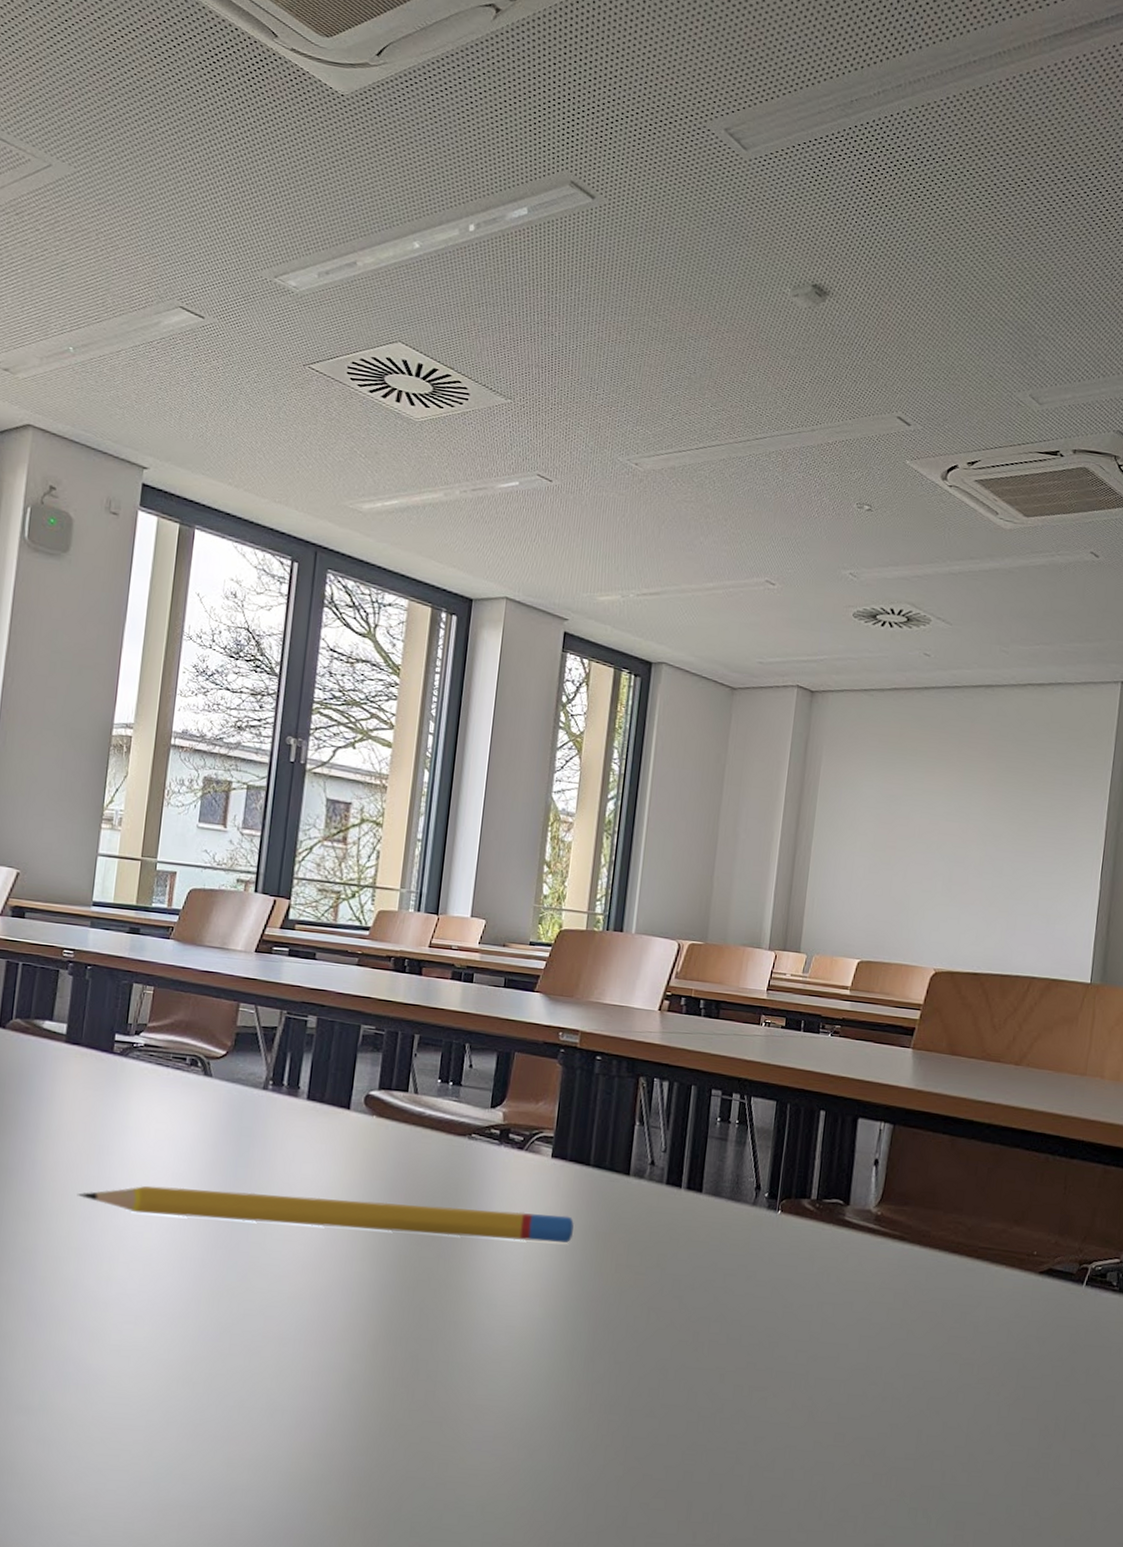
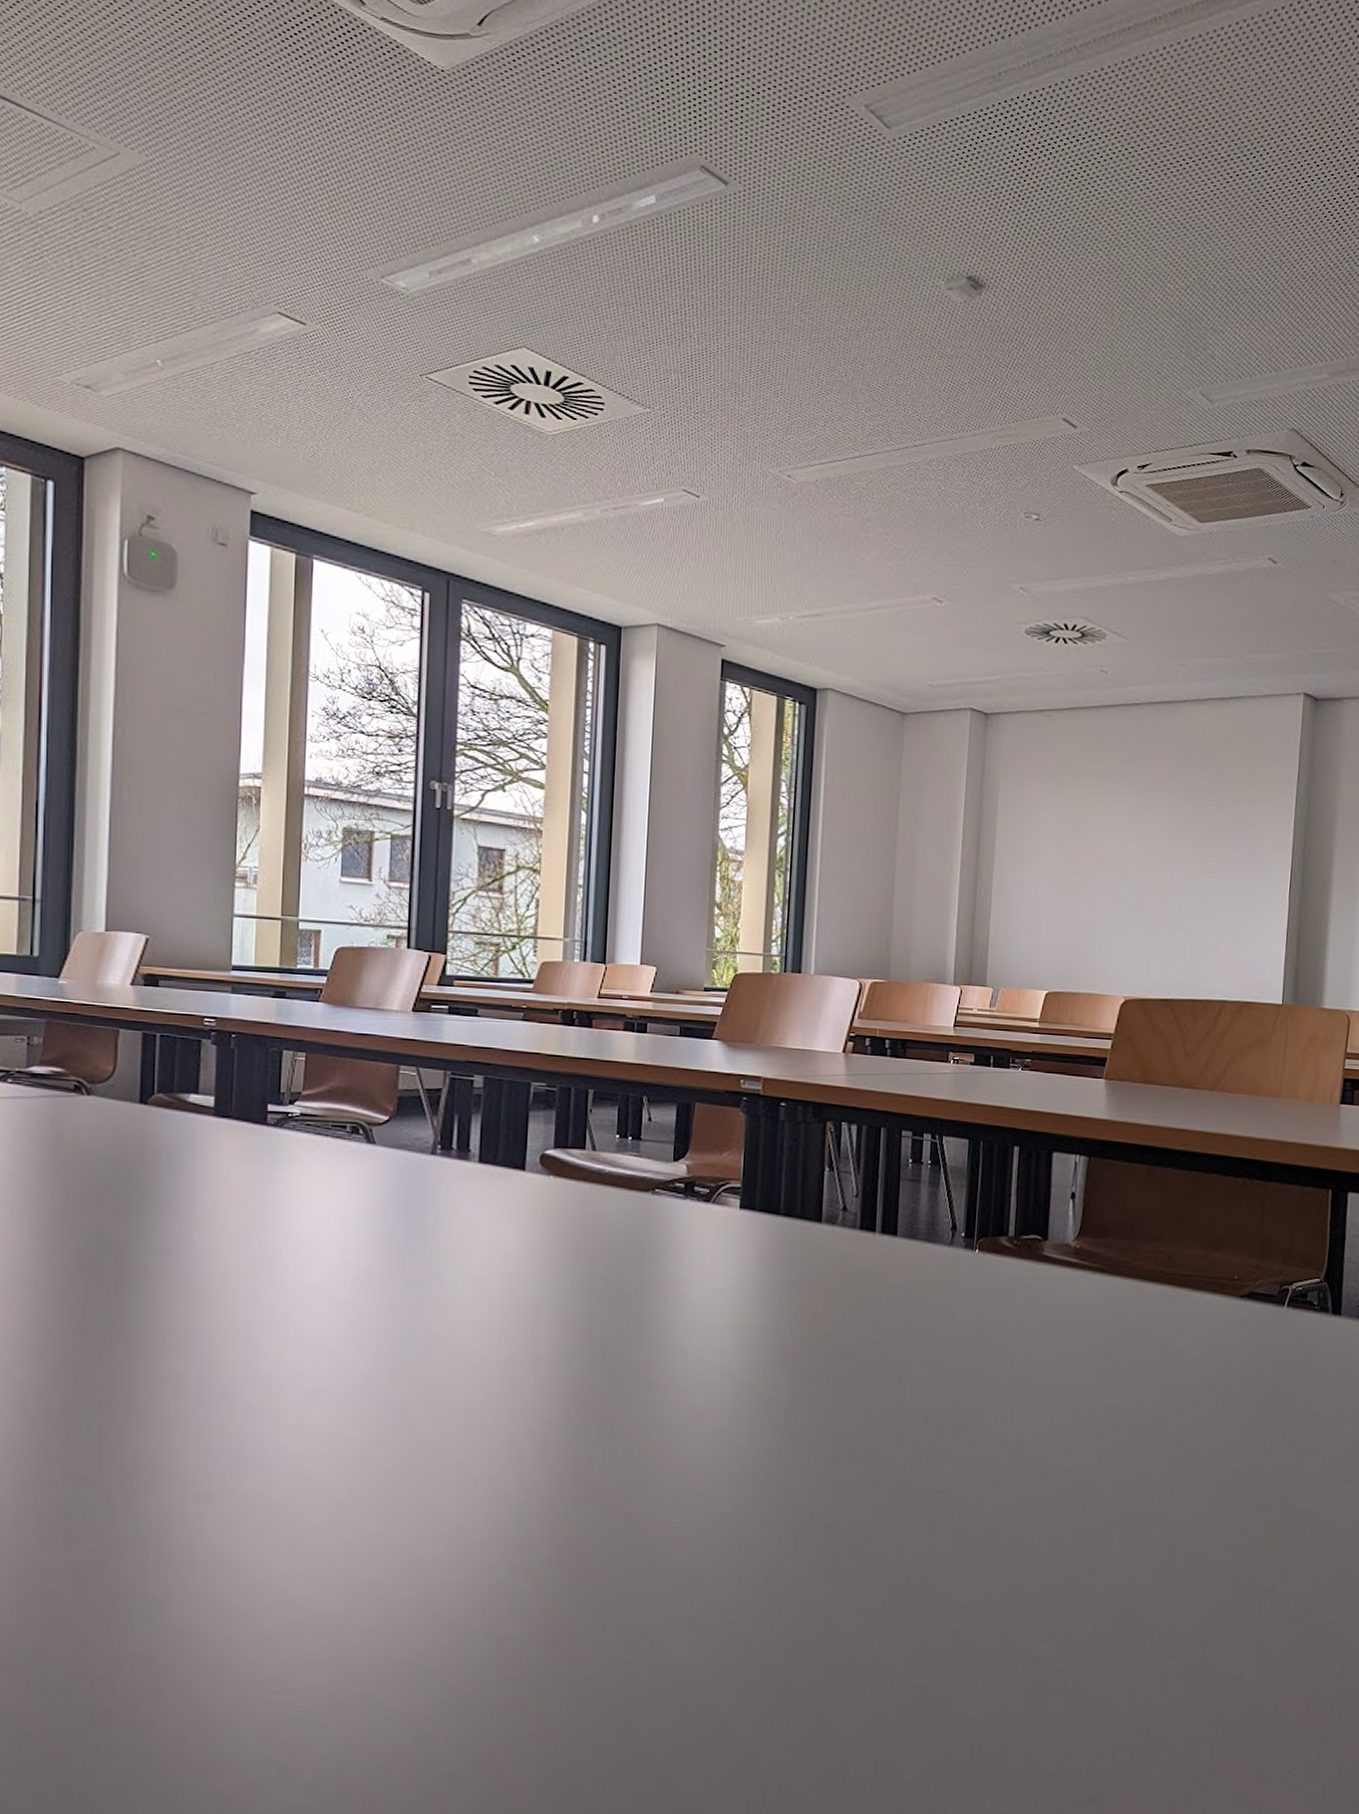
pencil: present [77,1185,574,1243] -> none [239,1260,767,1295]

